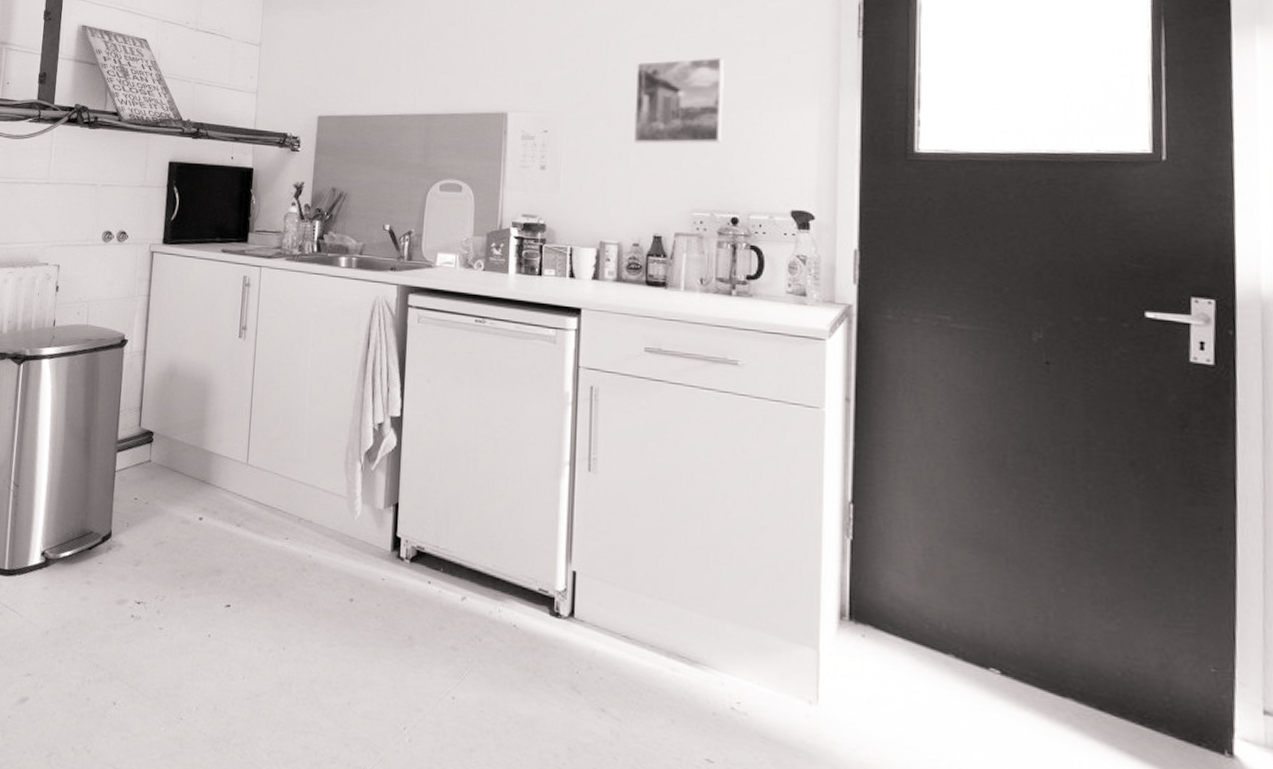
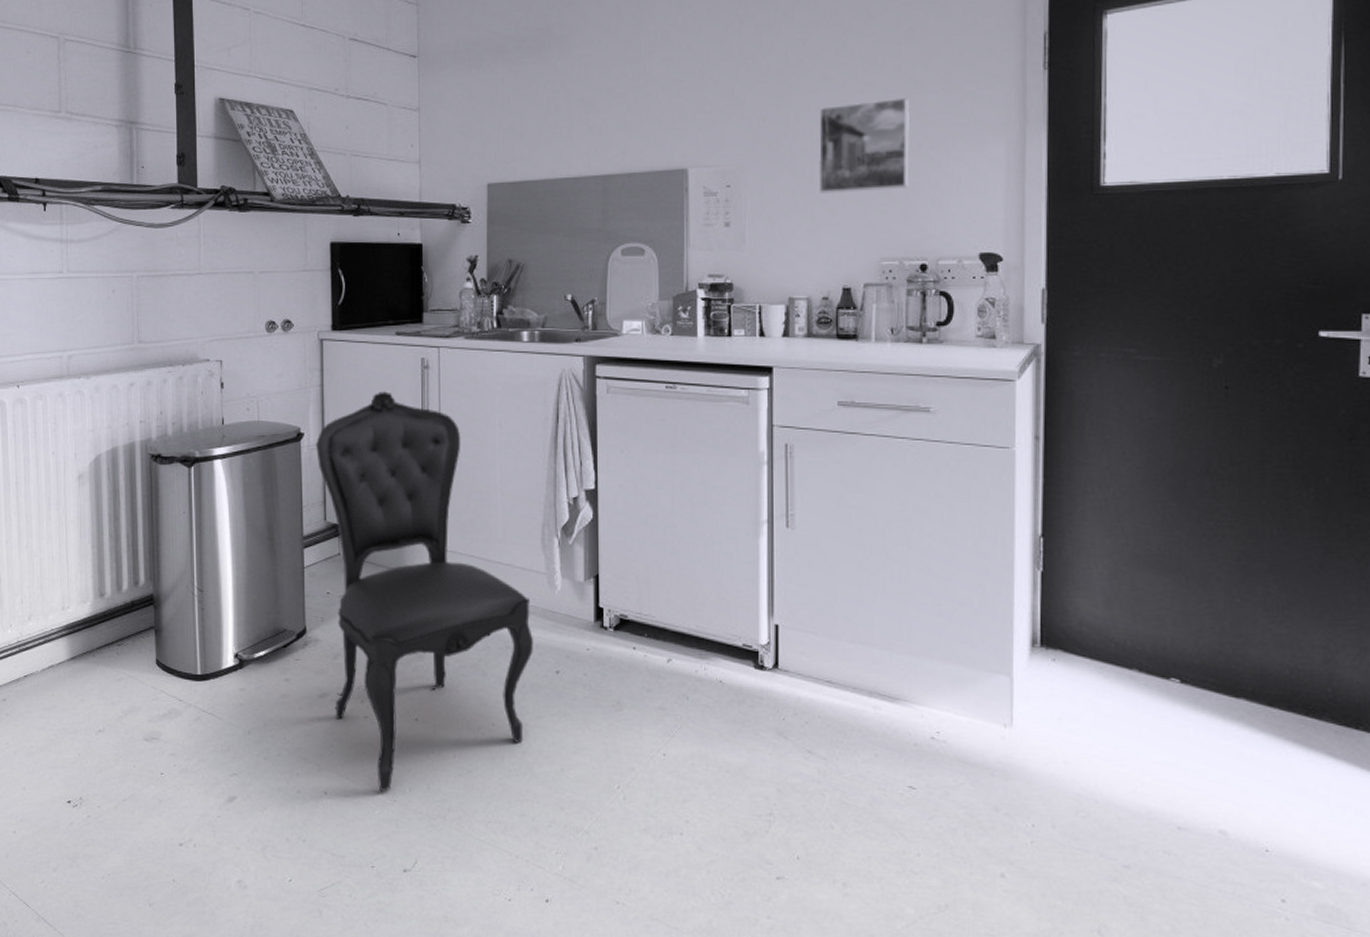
dining chair: none [130,305,330,708] -> present [316,391,533,791]

